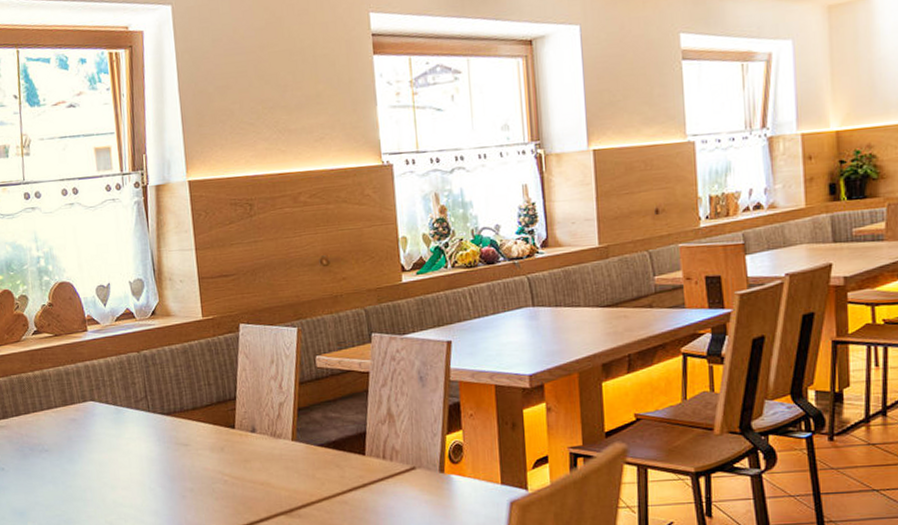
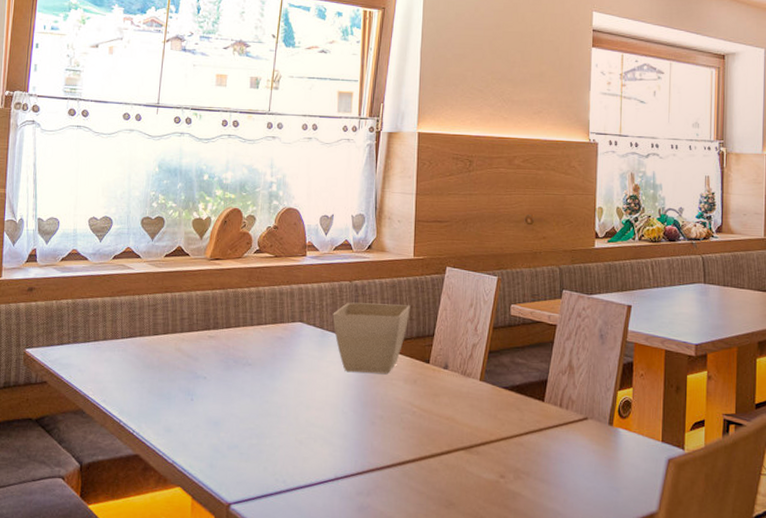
flower pot: none [124,370,207,448] -> present [332,302,410,374]

